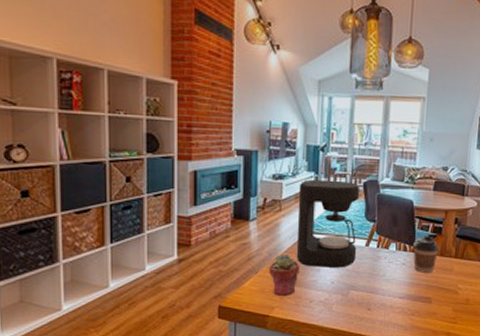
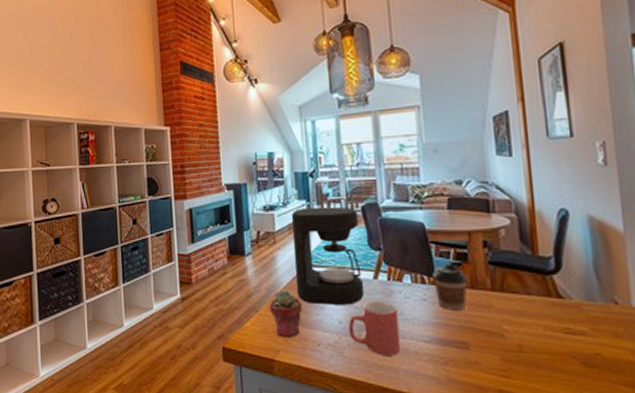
mug: none [338,264,382,309] -> present [348,300,401,355]

